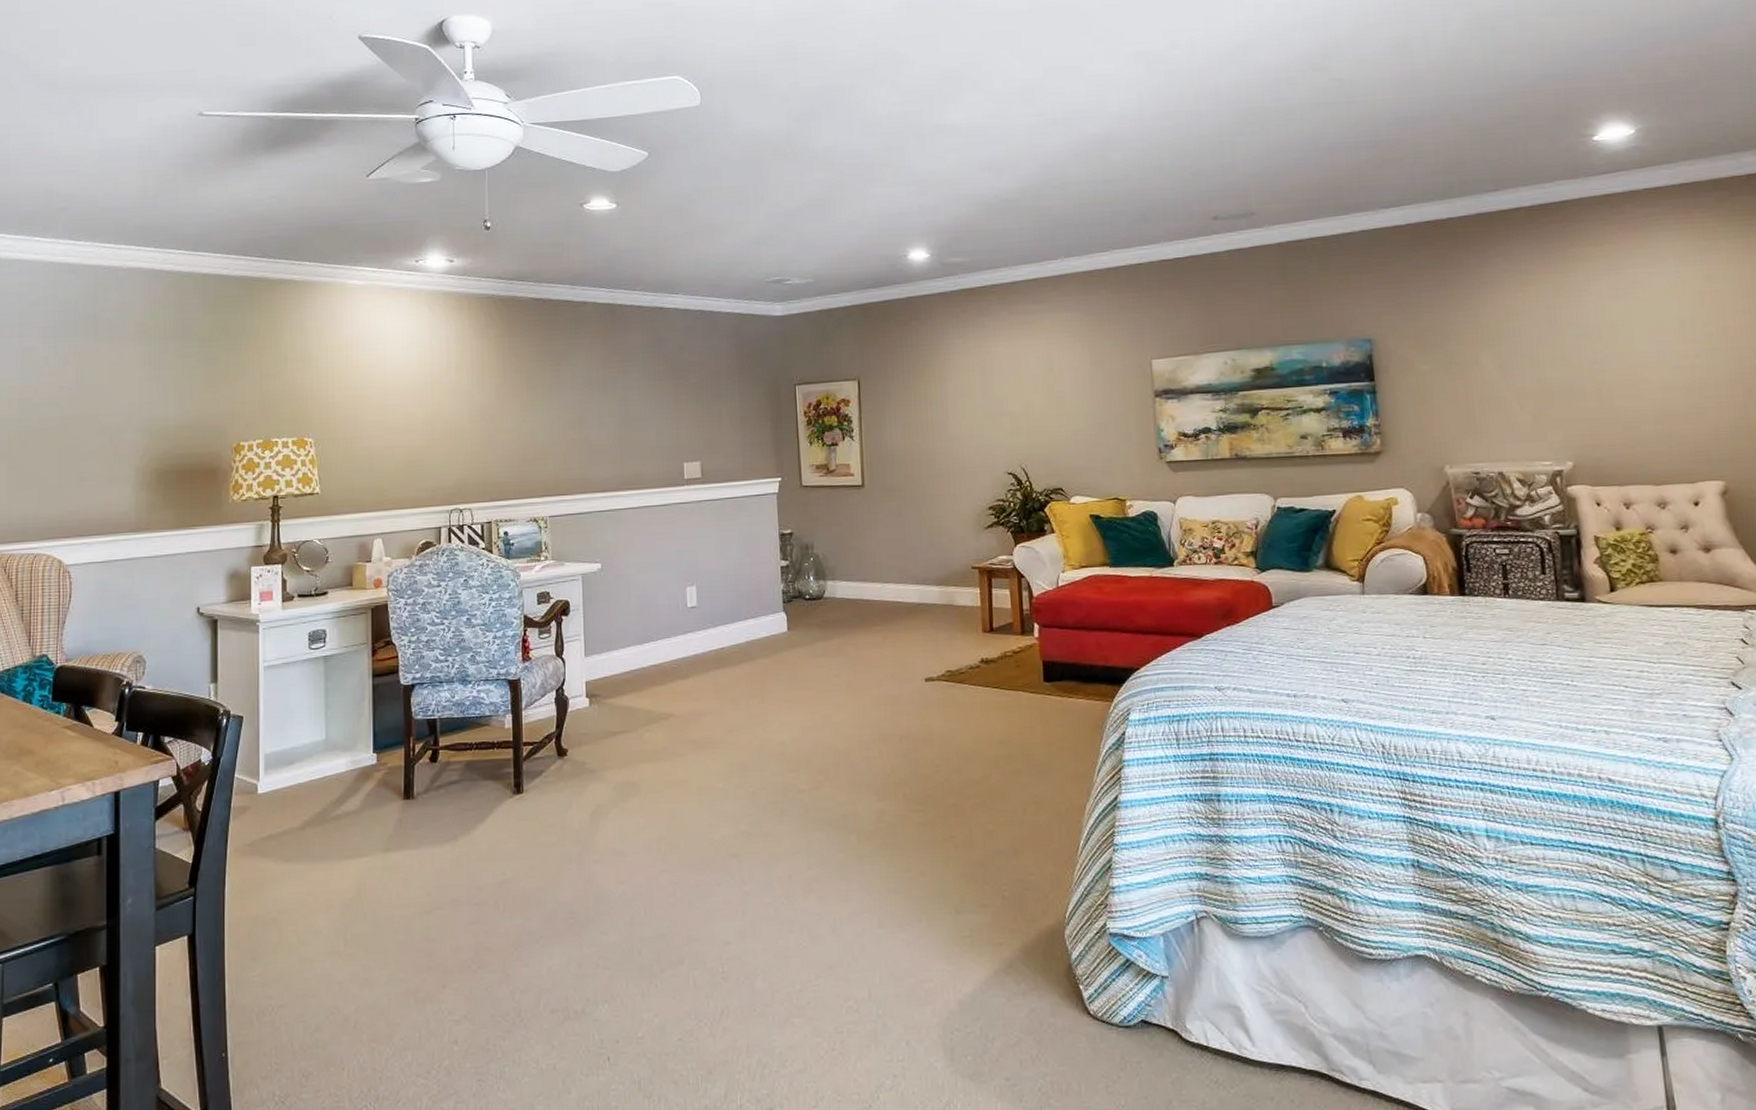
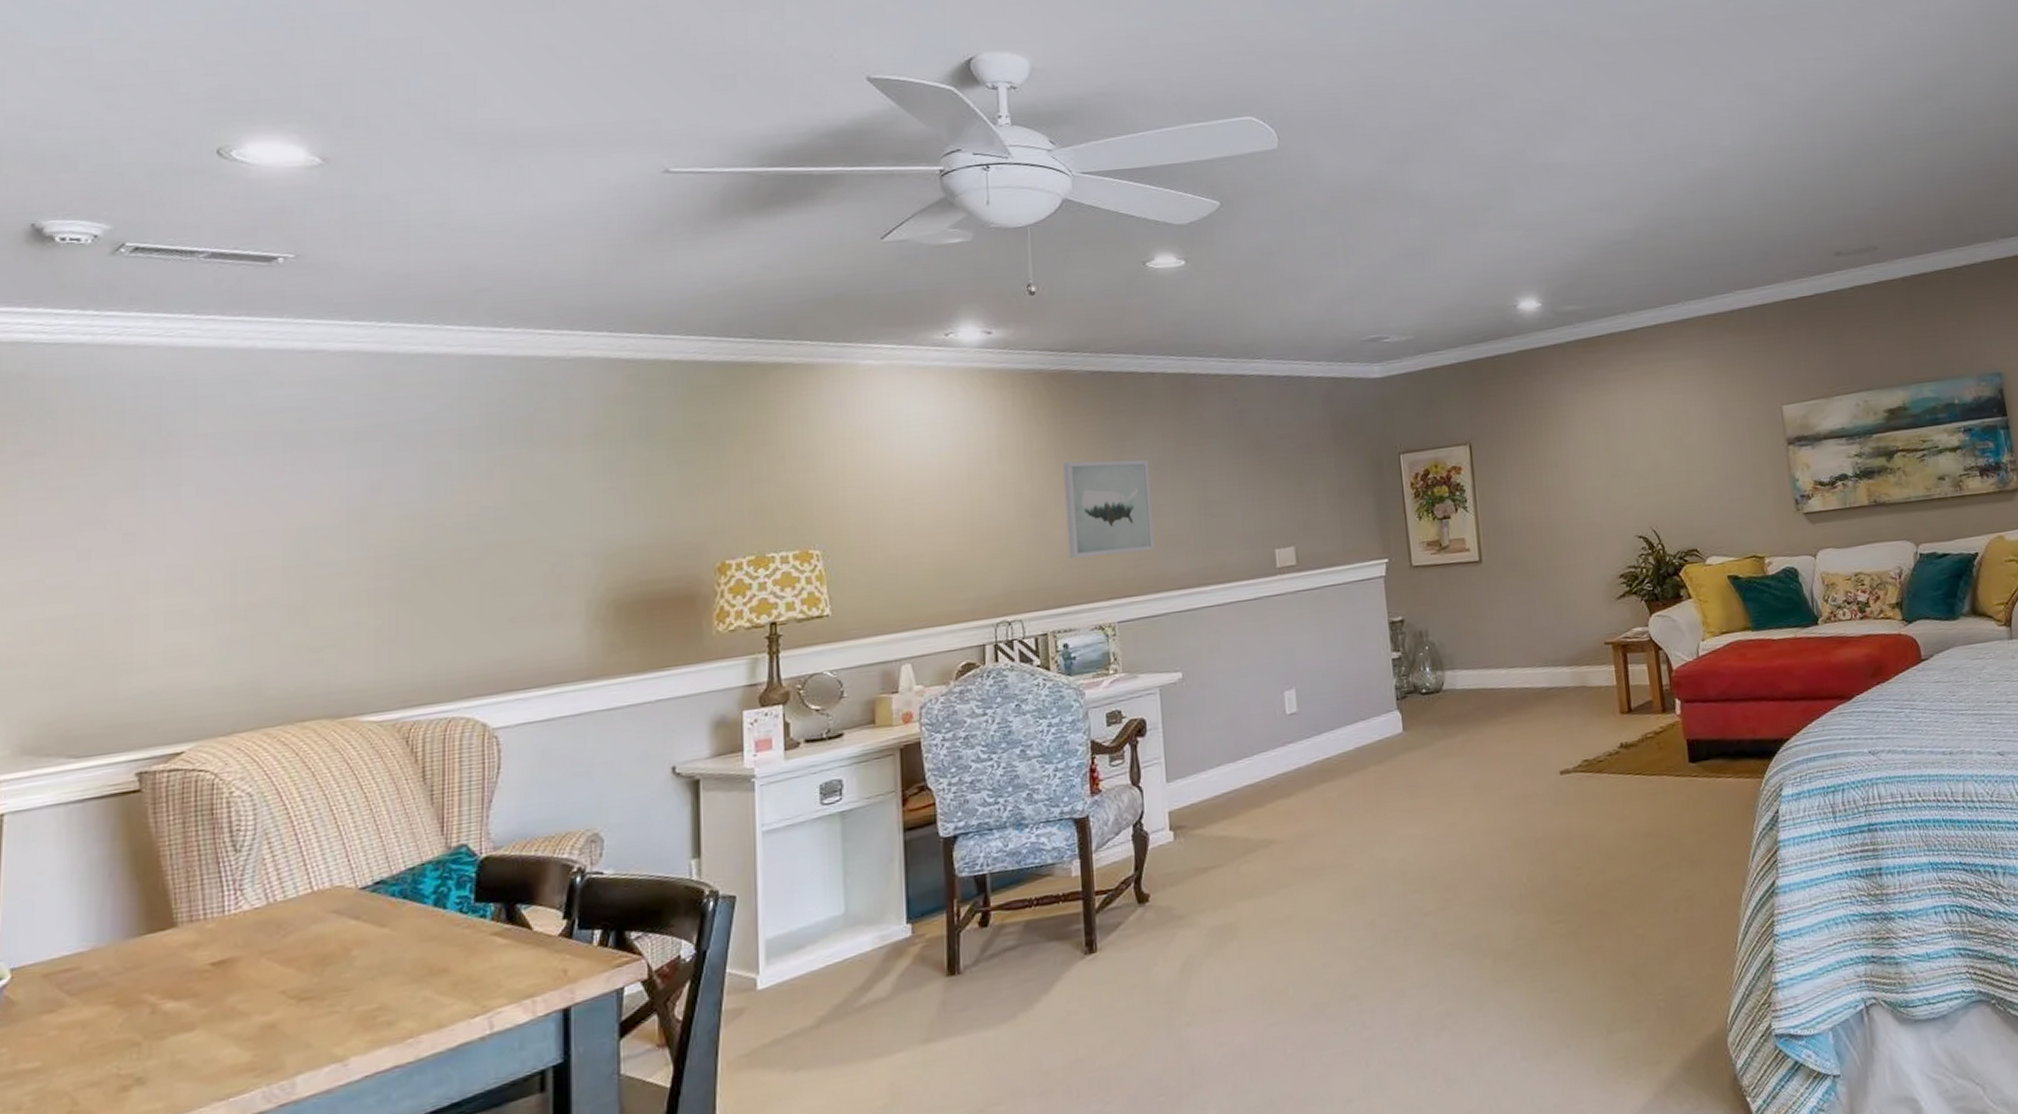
wall art: none [508,376,583,459] -> present [1063,459,1156,559]

